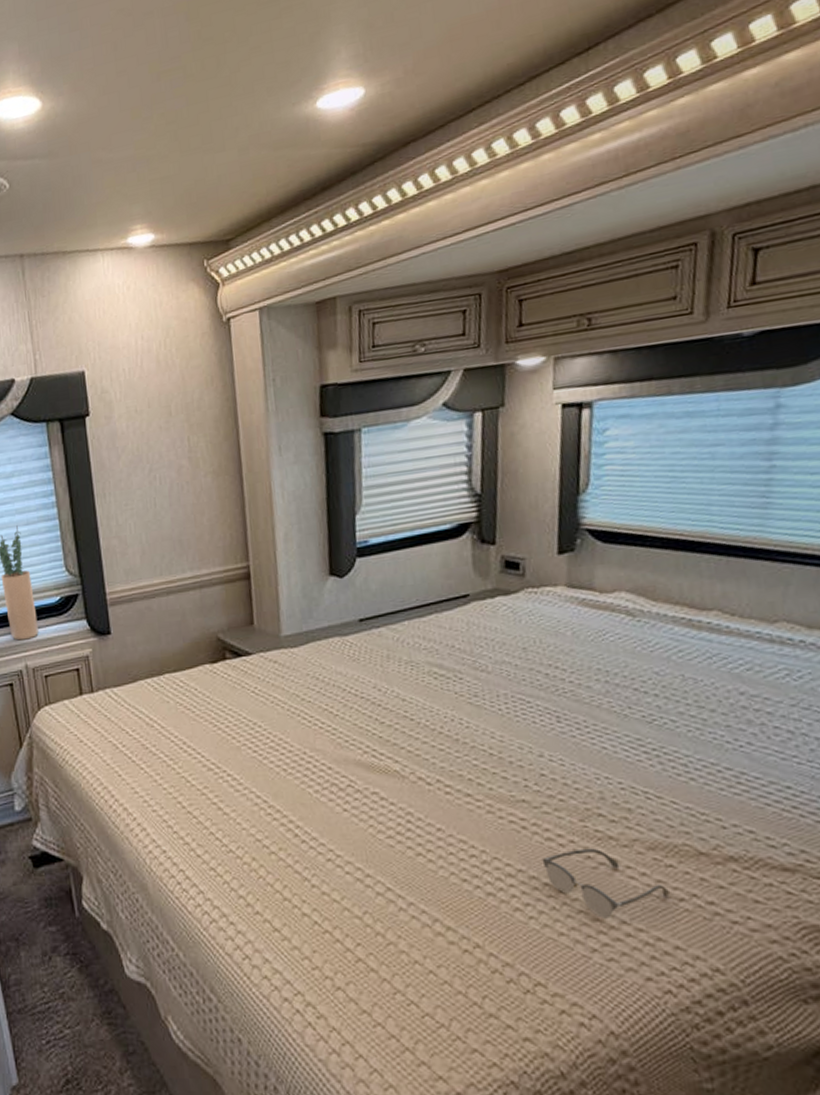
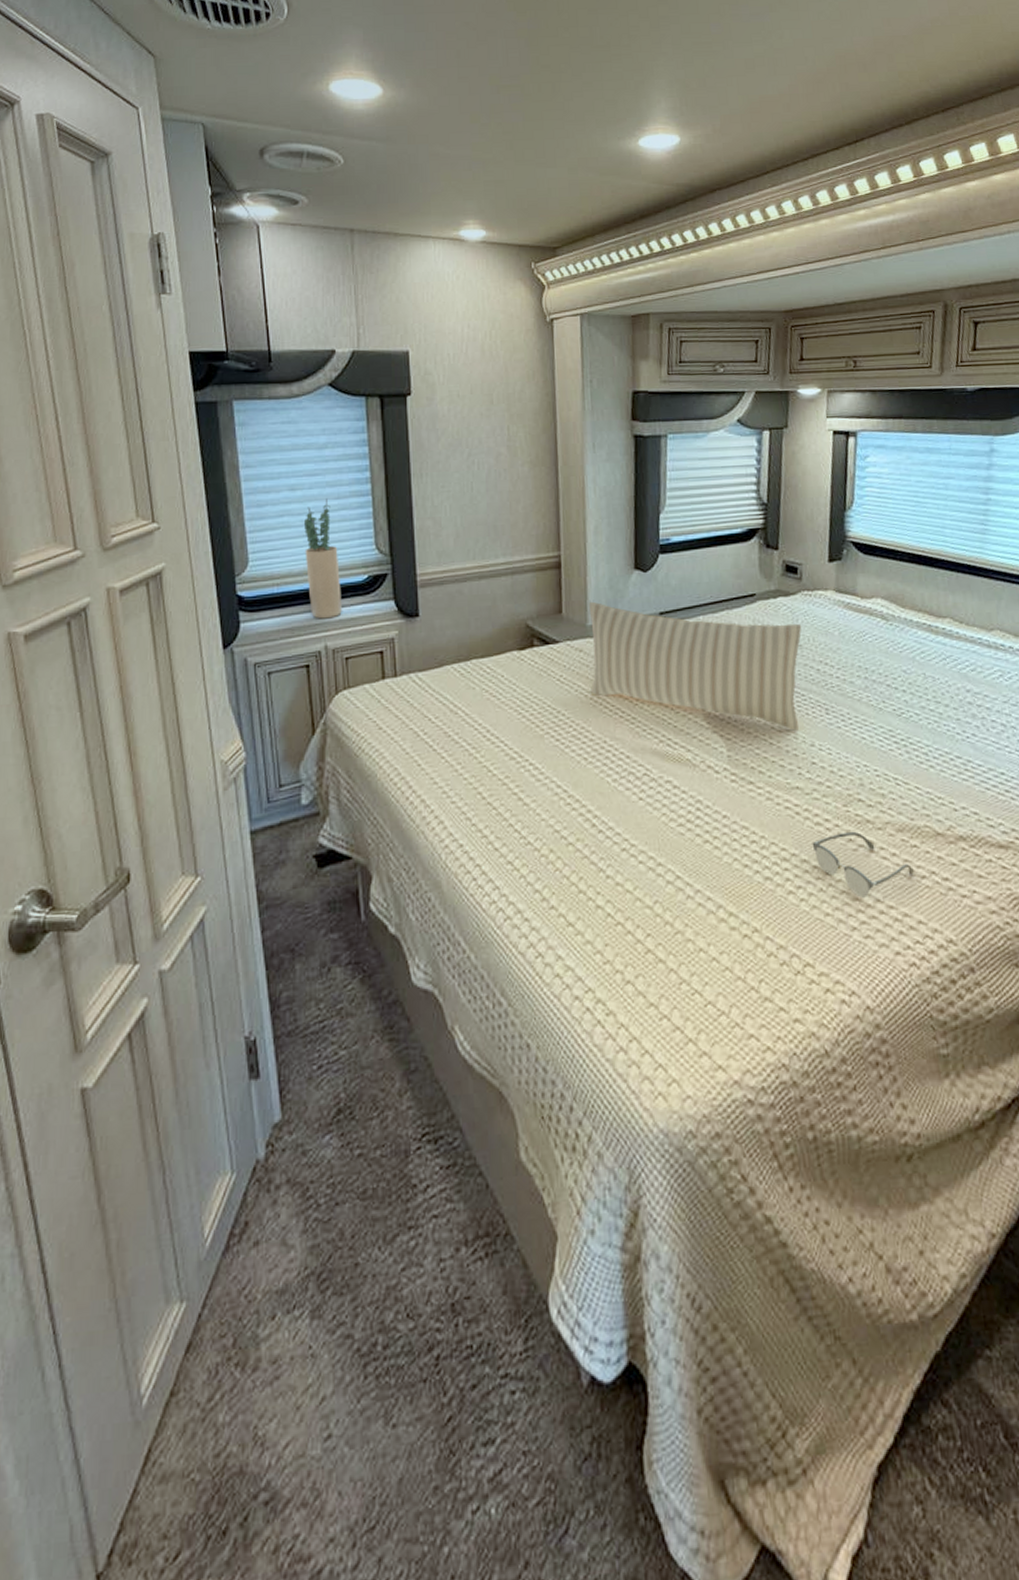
pillow: none [281,611,526,741] -> present [588,601,802,731]

